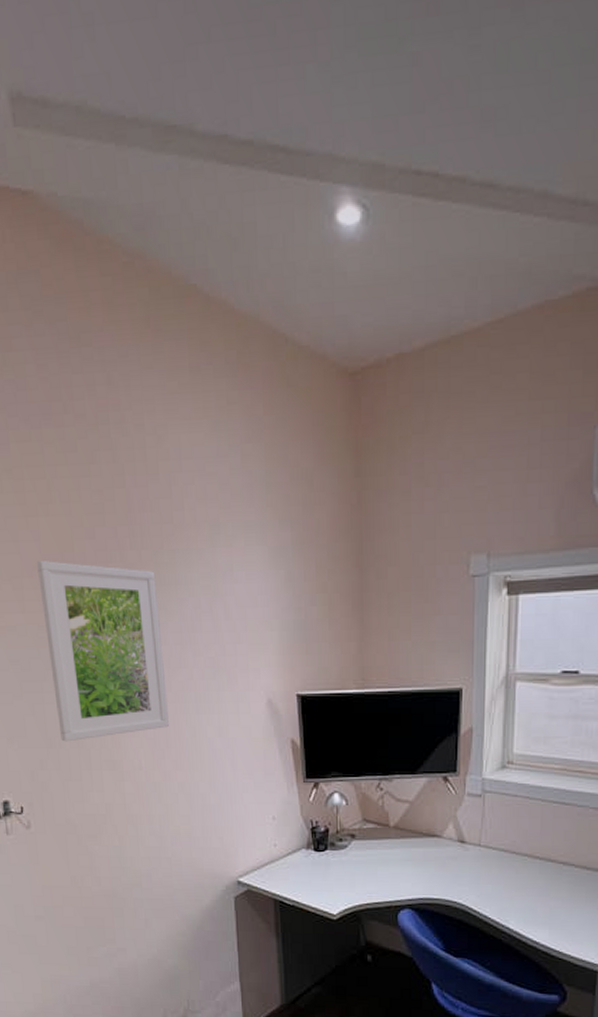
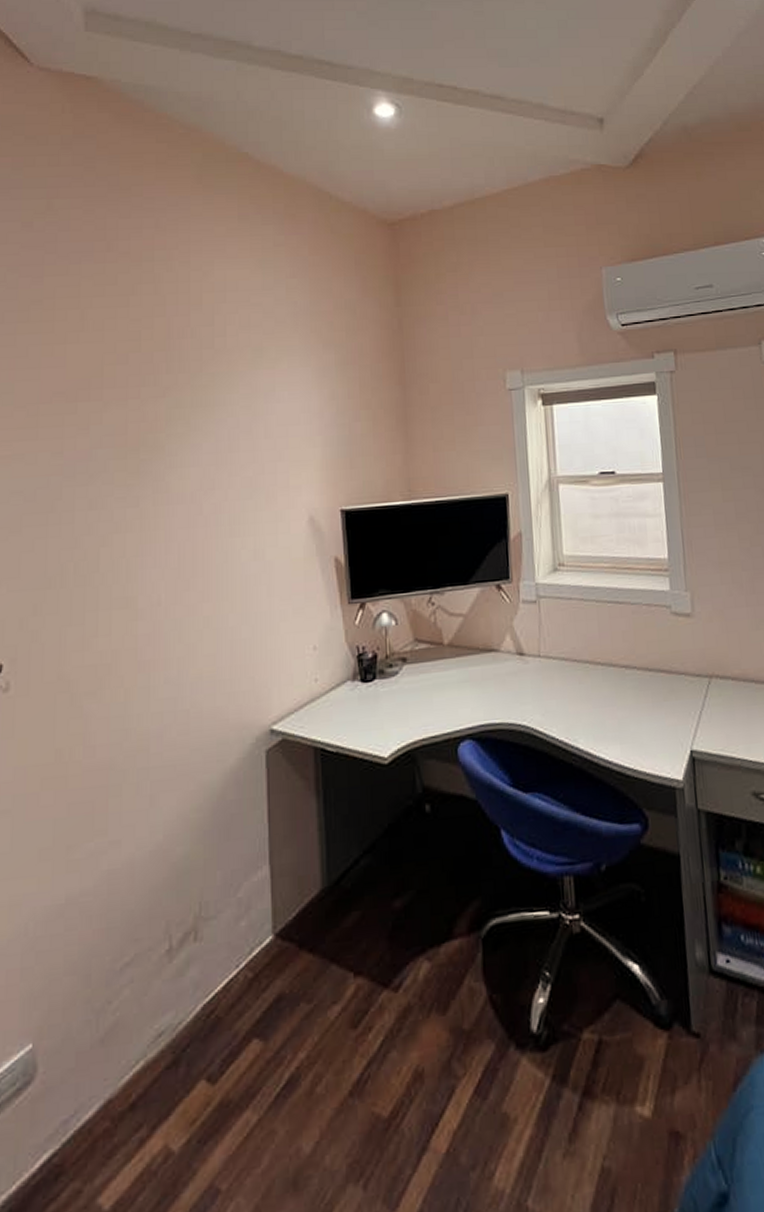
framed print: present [37,561,170,742] -> none [58,386,198,580]

